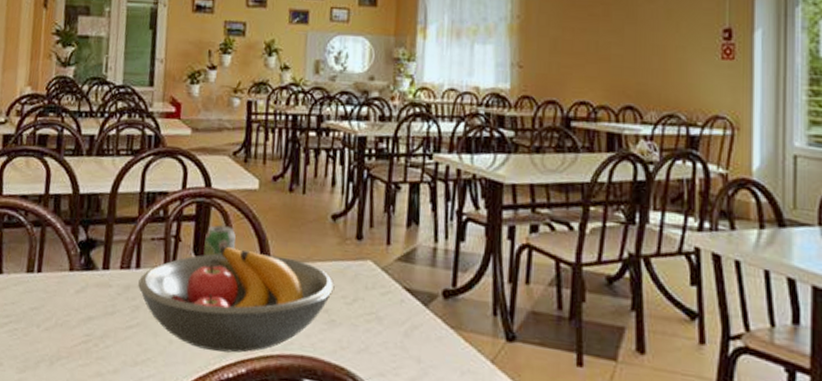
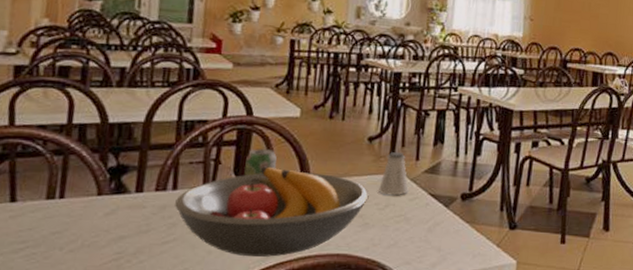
saltshaker: none [345,233,380,288] -> present [379,152,409,196]

